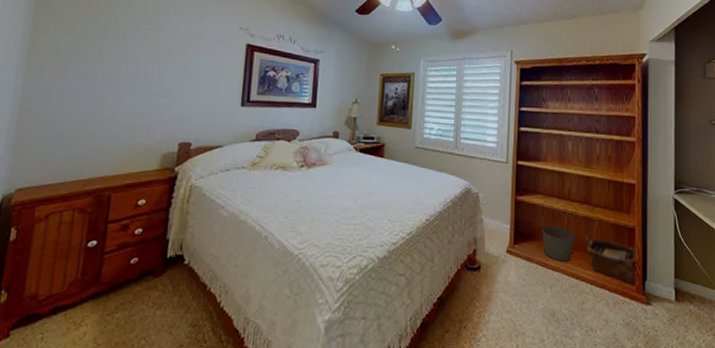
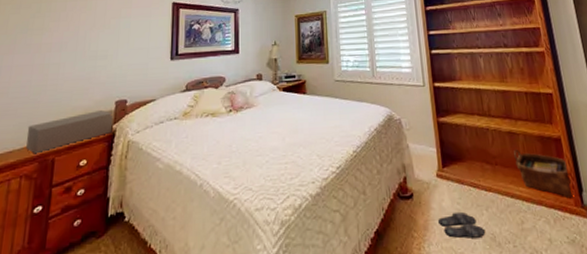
decorative box: none [78,151,176,189] -> present [25,110,114,154]
slippers: none [502,287,545,312] -> present [438,211,485,239]
basket: present [541,225,575,262] -> none [467,144,503,181]

